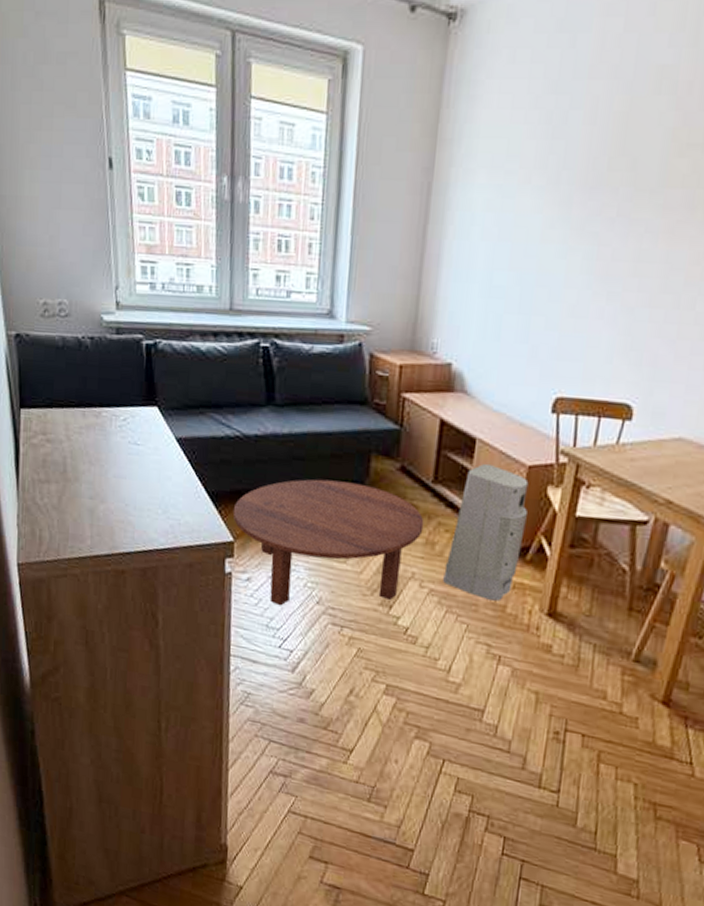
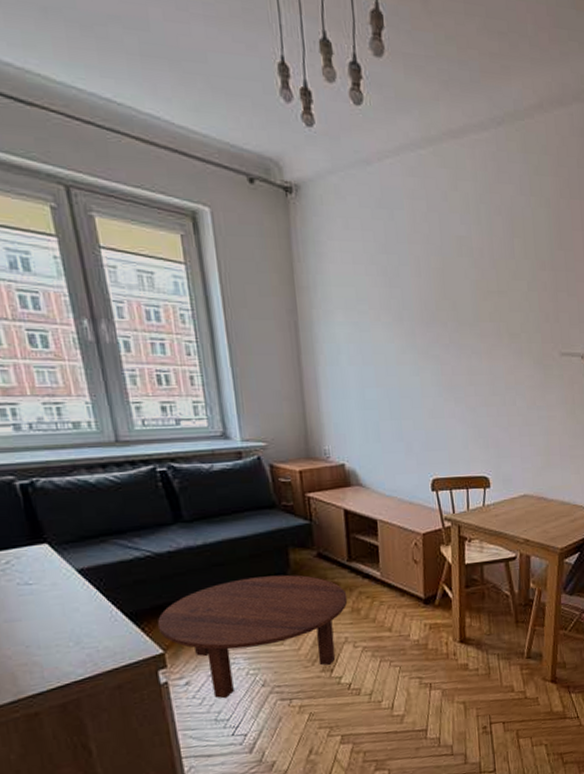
air purifier: present [443,463,529,601] -> none [371,537,430,643]

